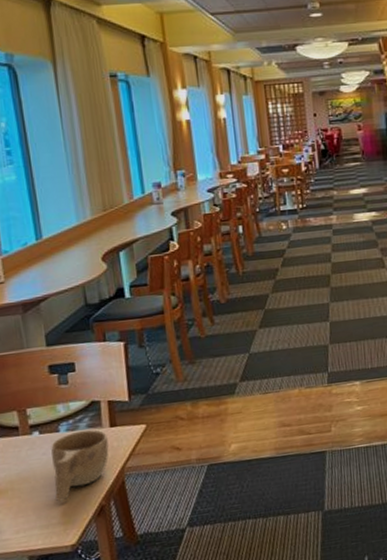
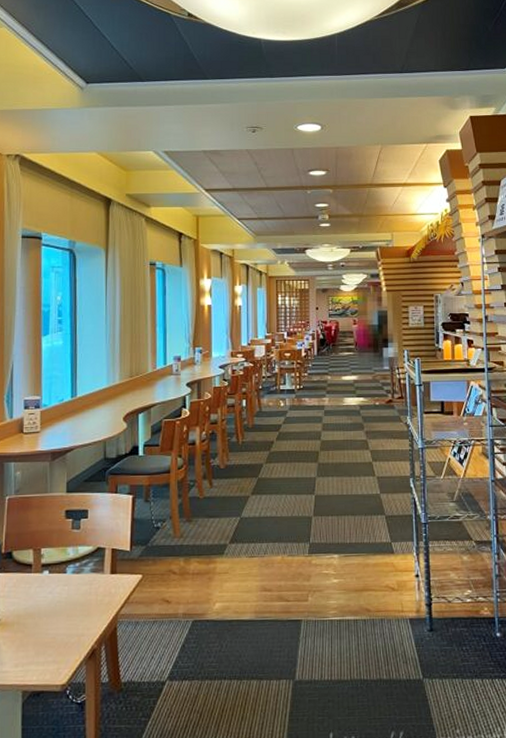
cup: present [51,430,109,502] -> none [54,574,107,641]

